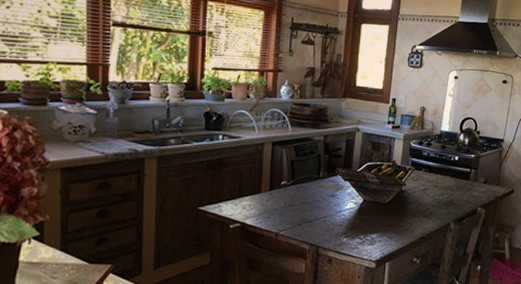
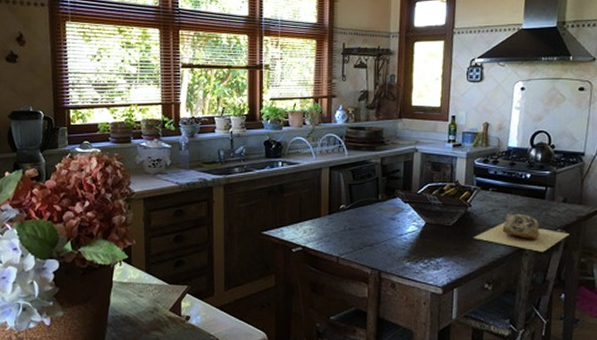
mineral sample: none [406,192,488,228] -> present [474,213,570,252]

